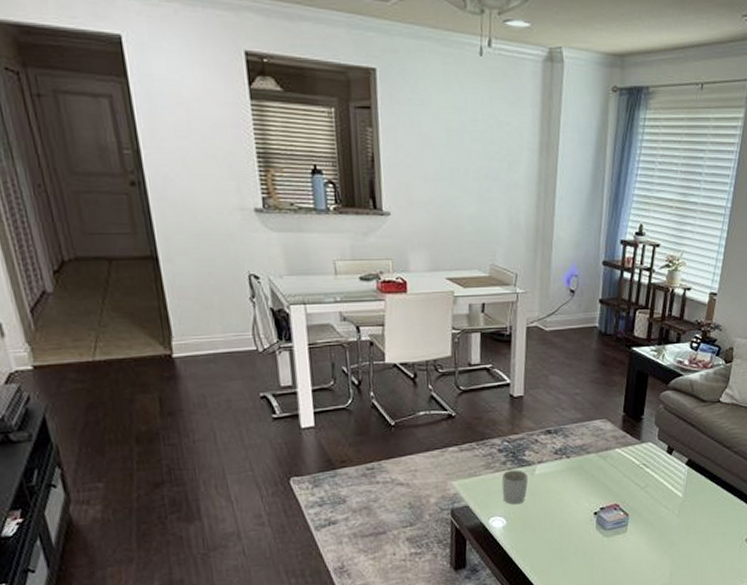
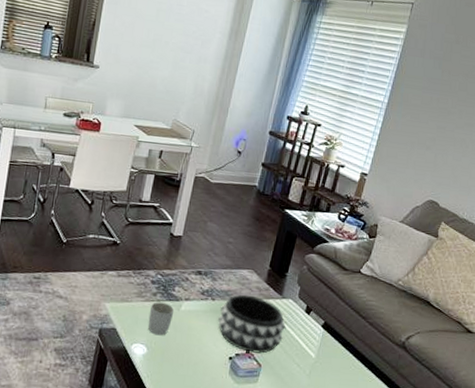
decorative bowl: none [576,445,649,504] -> present [217,294,286,354]

